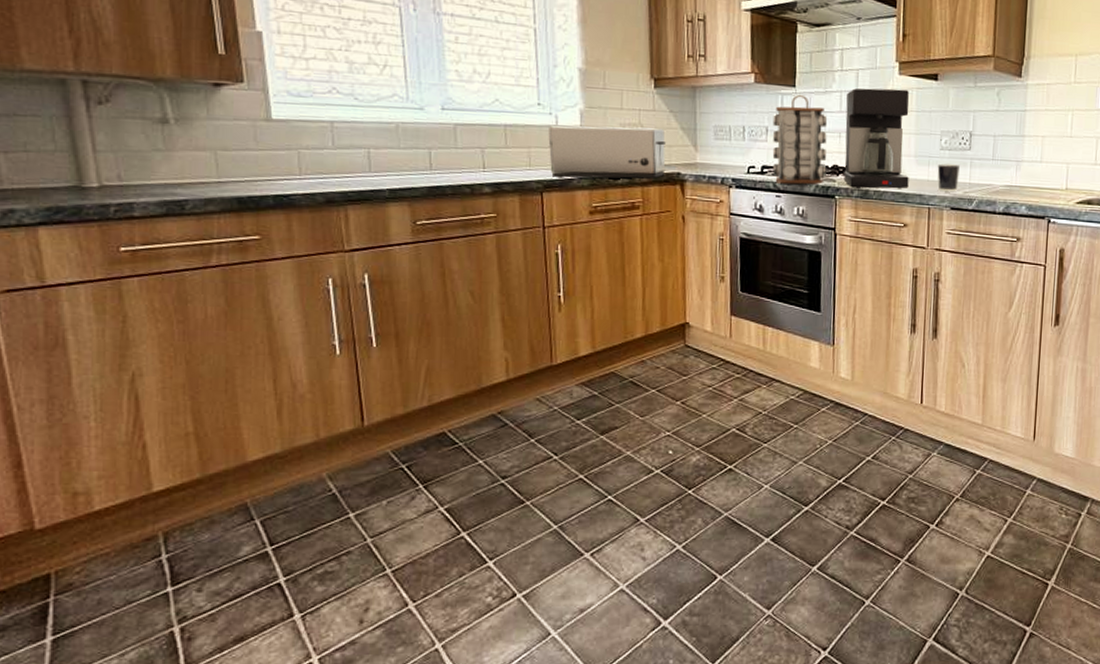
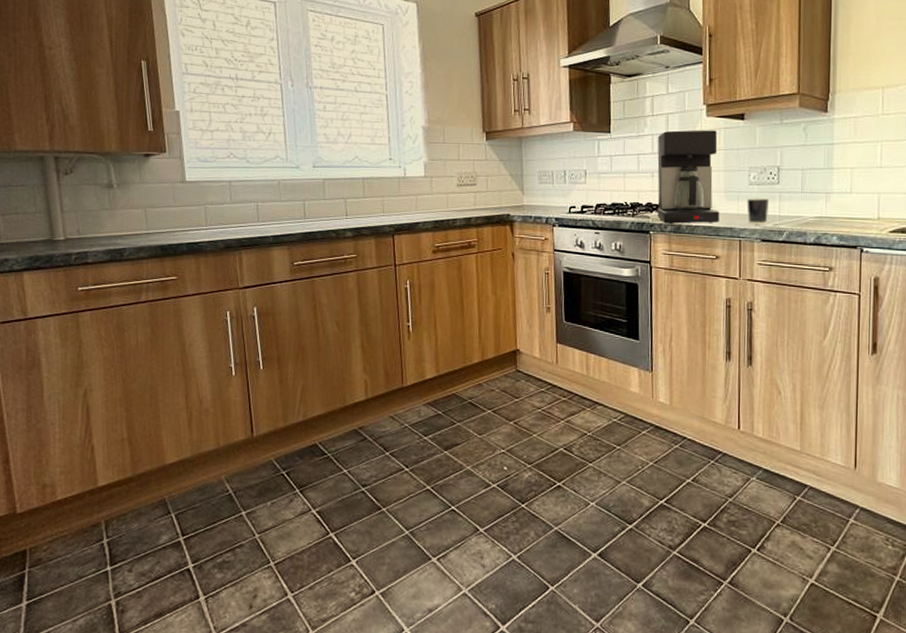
toaster: present [548,125,666,180] -> none [398,175,497,223]
spice rack: present [772,94,827,186] -> none [590,139,641,223]

